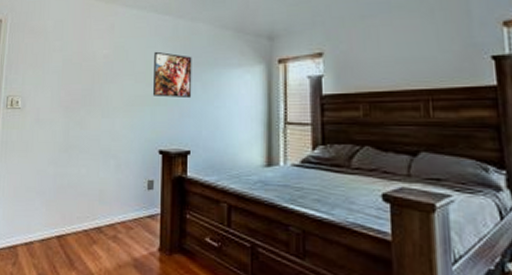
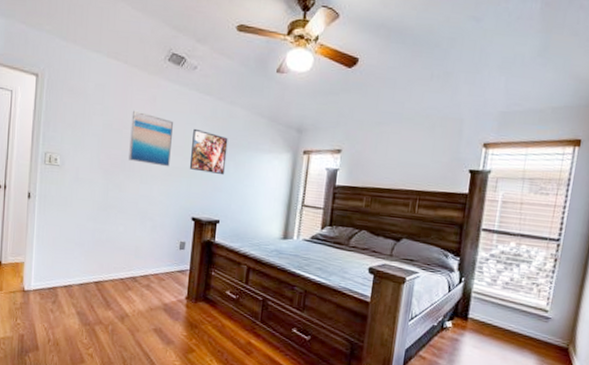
wall art: none [89,41,134,97] -> present [129,110,174,167]

